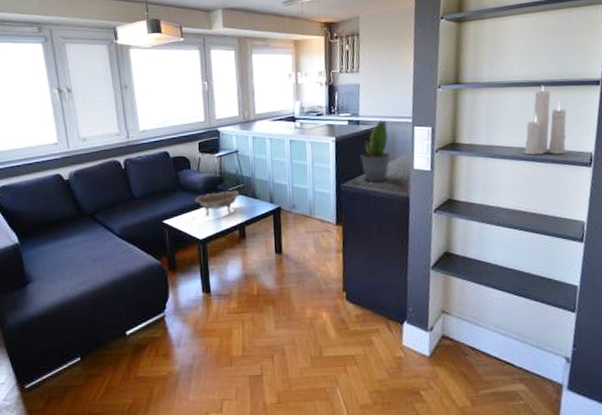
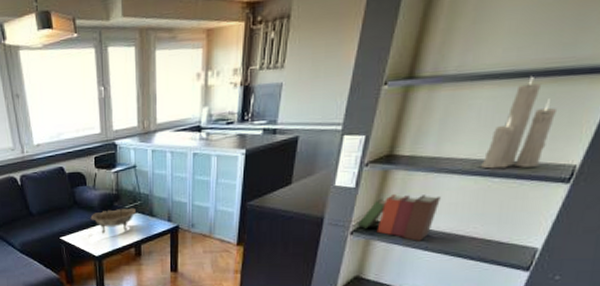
potted plant: present [360,119,391,184] -> none [272,126,310,202]
books: none [437,175,501,218] -> present [357,193,441,241]

